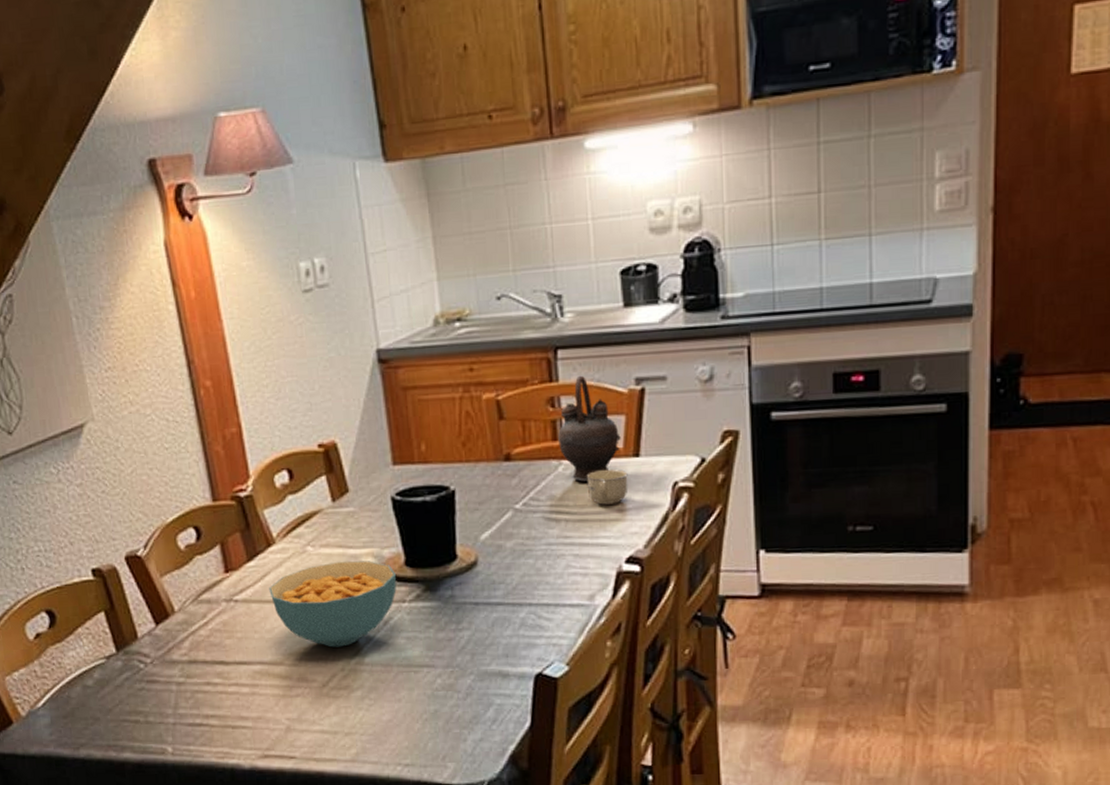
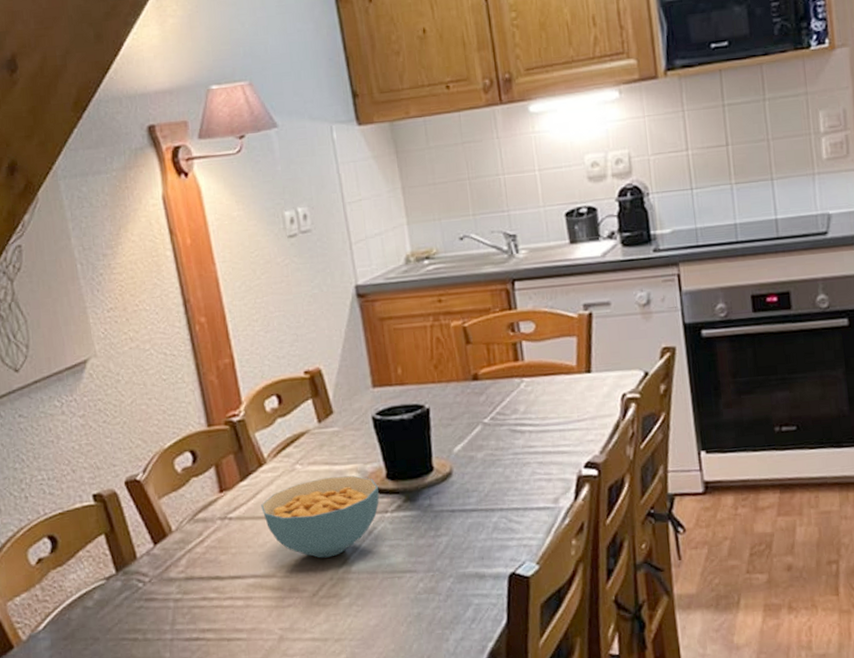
teapot: present [558,375,621,482] -> none [519,303,574,397]
cup: present [586,469,628,505] -> none [546,384,583,417]

